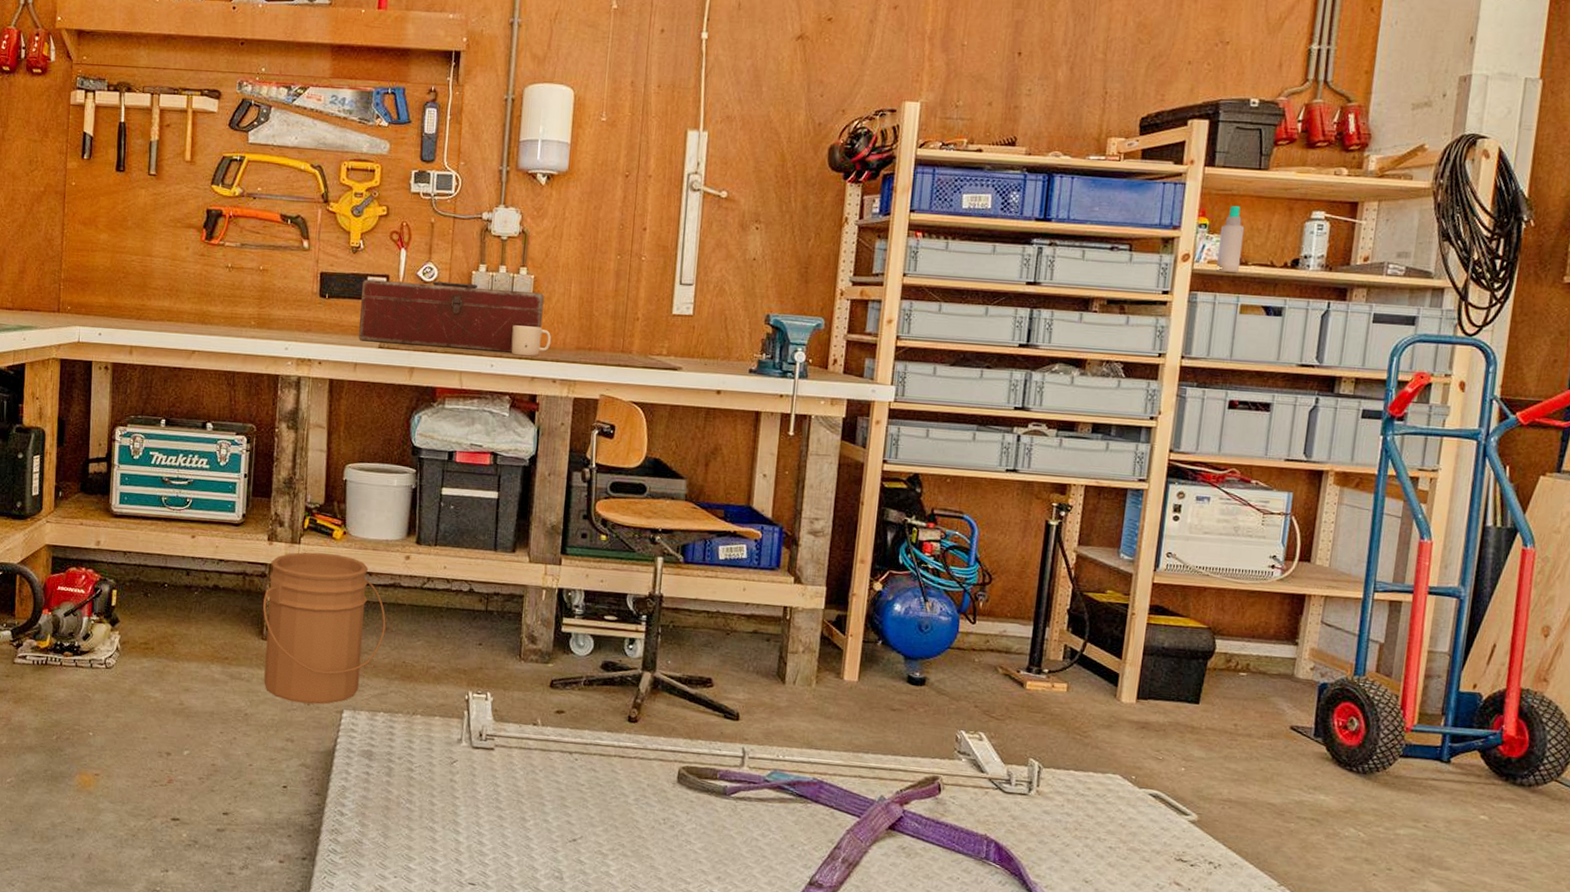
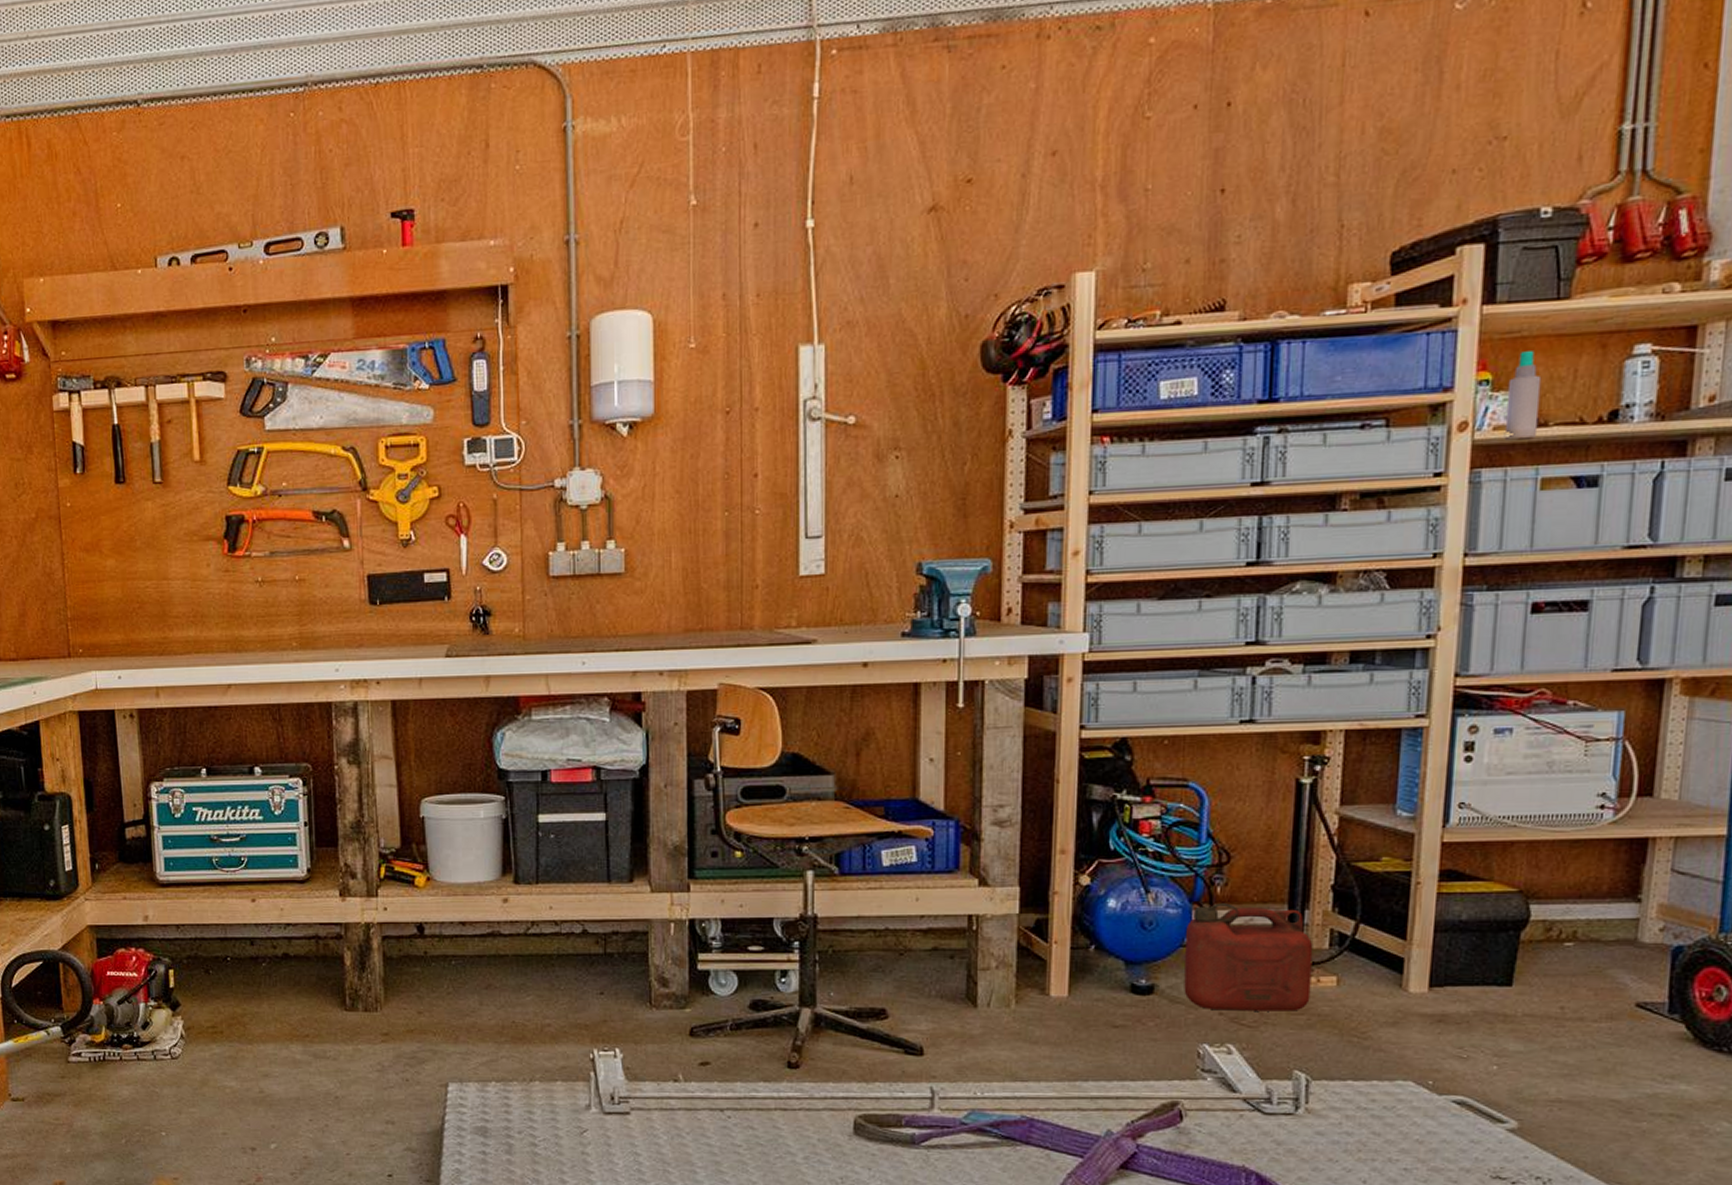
bucket: present [263,552,386,704] -> none [342,905,488,1079]
toolbox: present [358,279,544,354] -> none [419,567,640,651]
mug: present [511,325,552,357] -> none [604,610,653,648]
fuel can: none [949,615,1051,710] -> present [1184,903,1313,1012]

